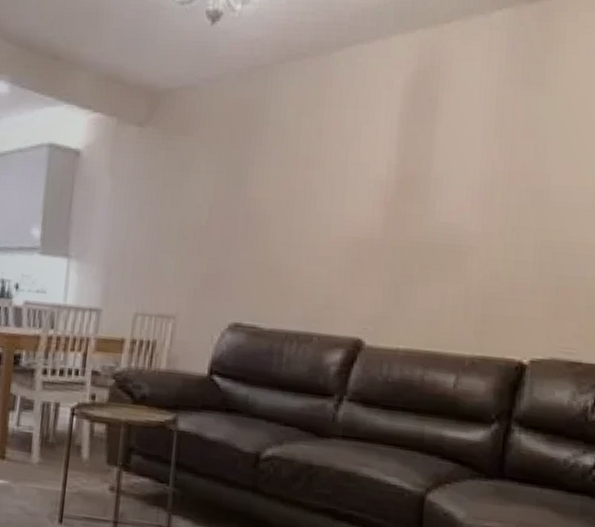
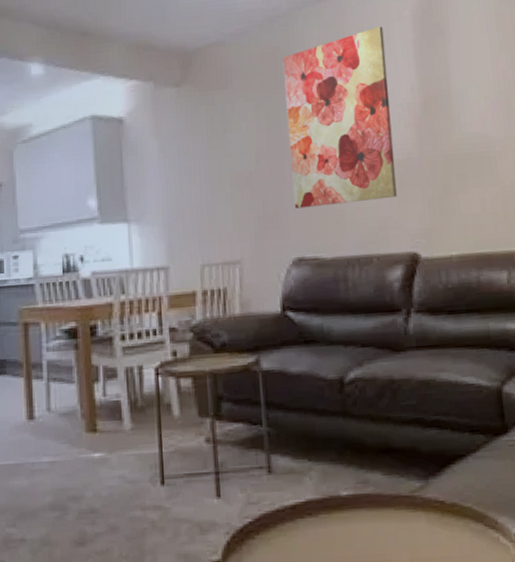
wall art: none [240,92,369,278] -> present [282,26,397,209]

